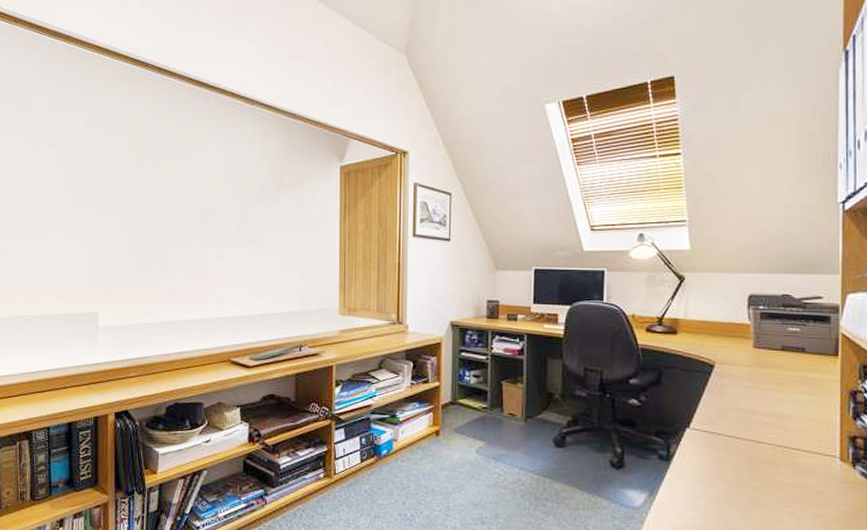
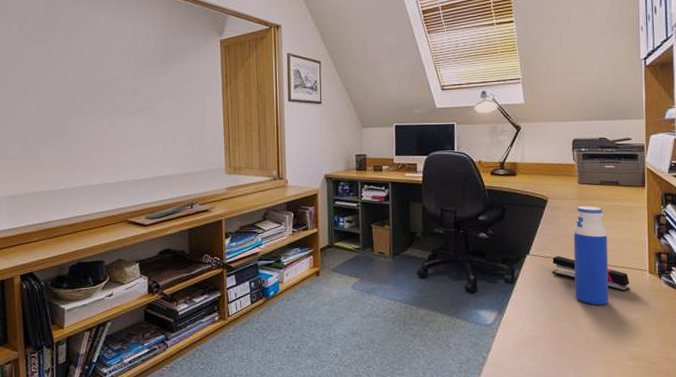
stapler: none [717,431,815,481] -> present [552,255,630,292]
water bottle: none [744,375,788,496] -> present [573,206,609,306]

